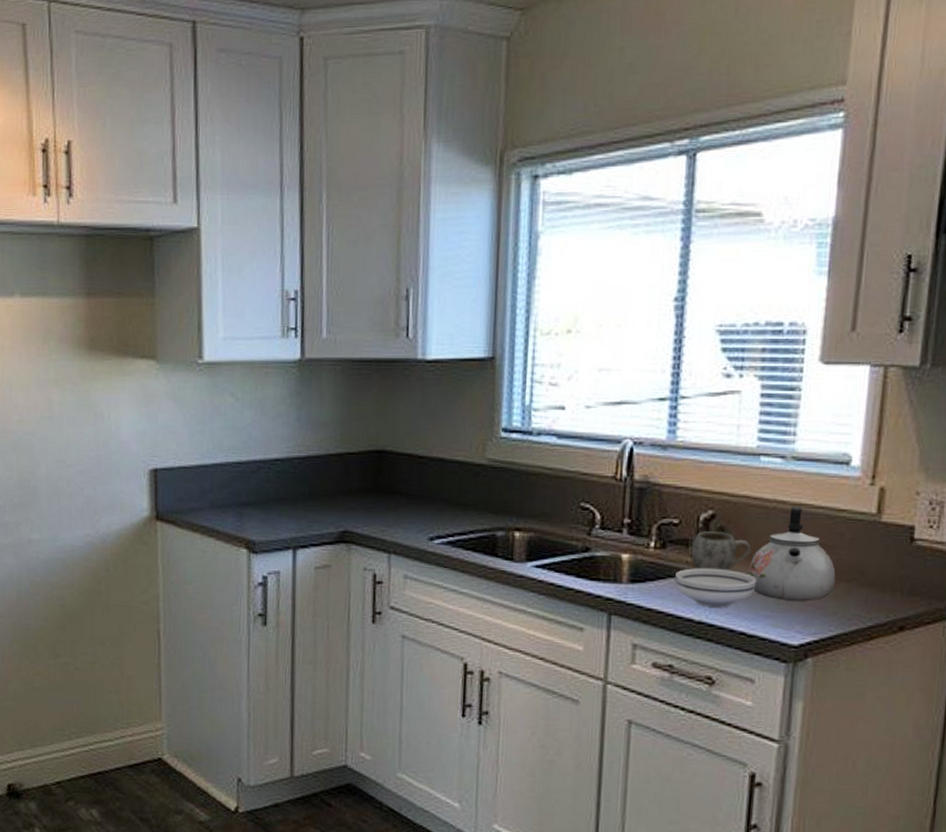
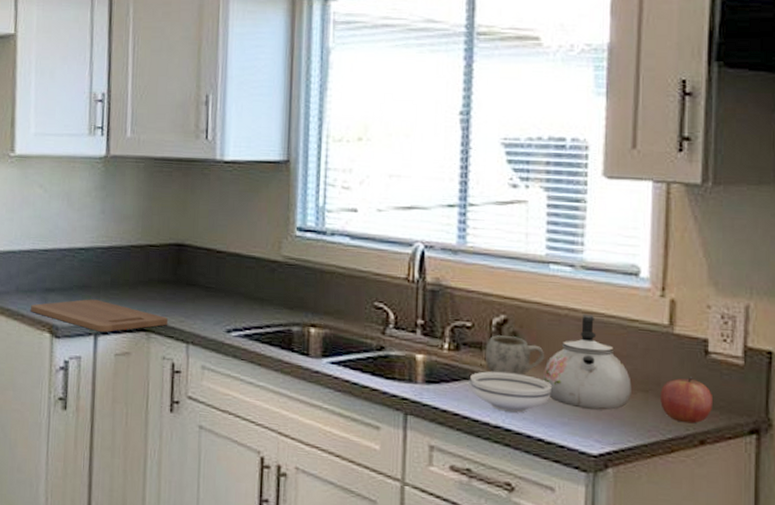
cutting board: none [226,512,368,545] -> present [31,299,168,332]
fruit: none [863,564,916,611] -> present [660,377,714,424]

